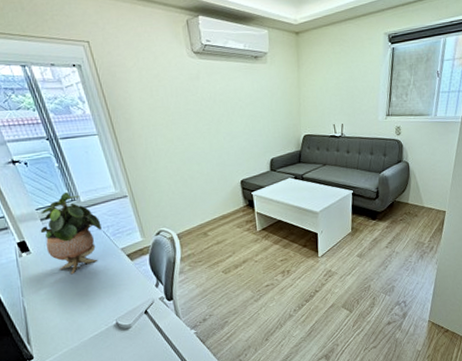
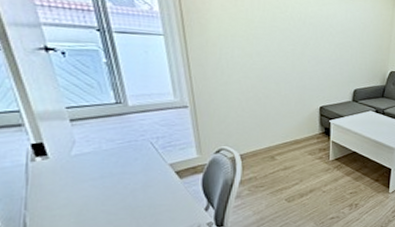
potted plant: present [40,192,102,274] -> none [66,92,150,187]

